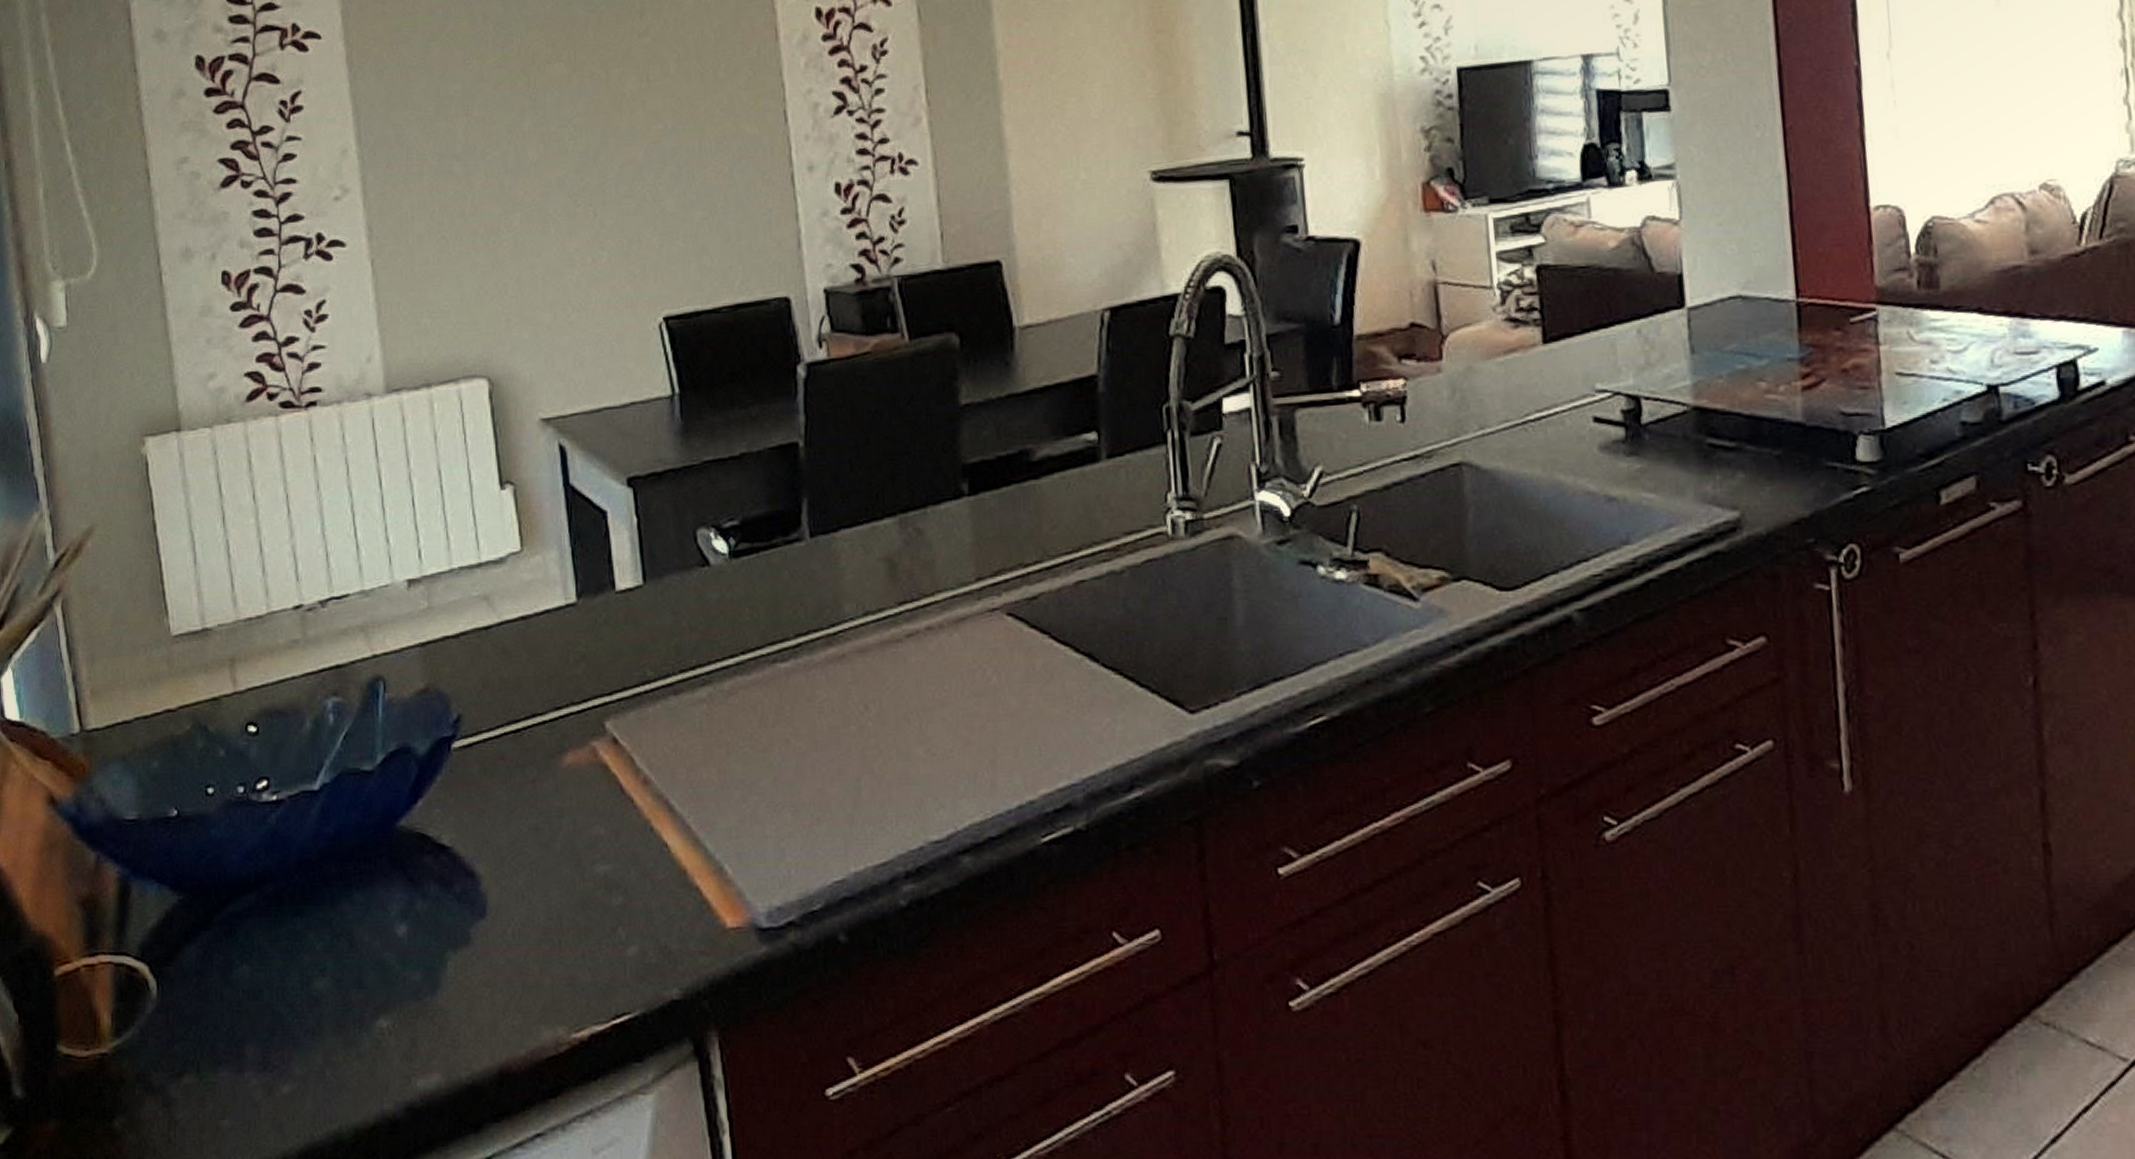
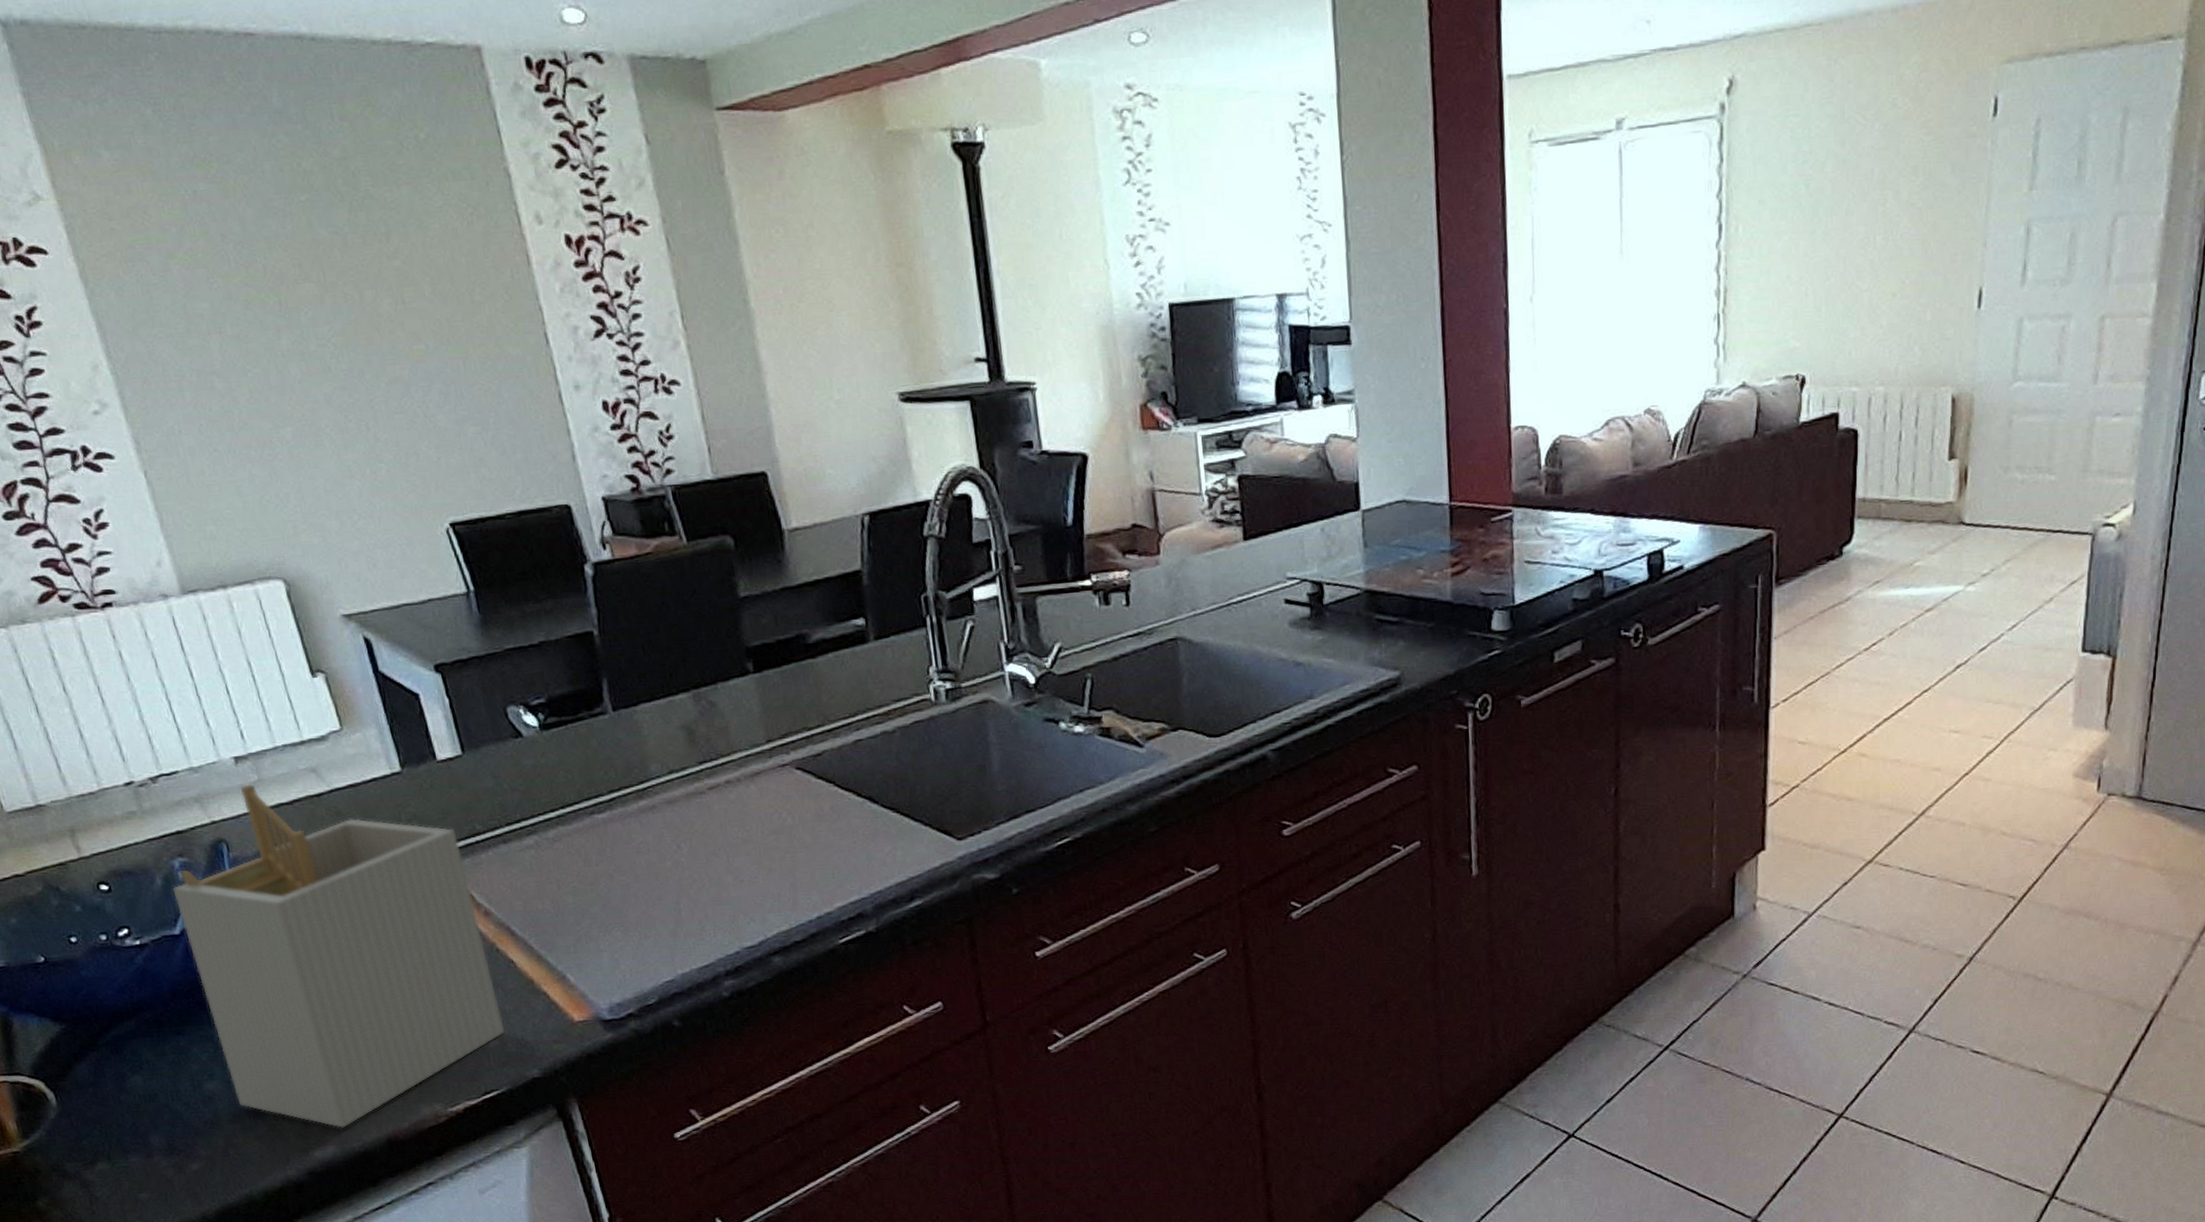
utensil holder: none [320,612,648,1052] -> present [172,784,505,1129]

